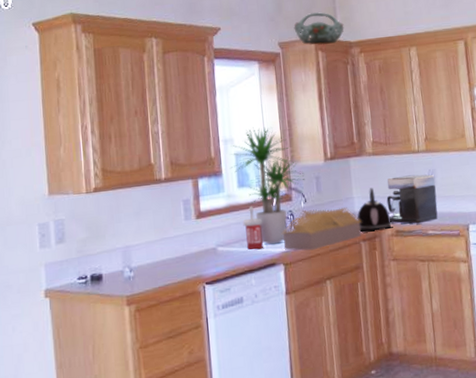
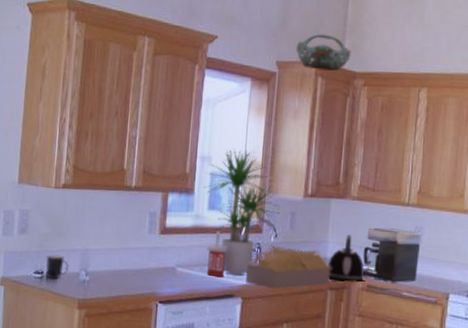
mug: none [88,257,112,281] -> present [45,254,69,279]

